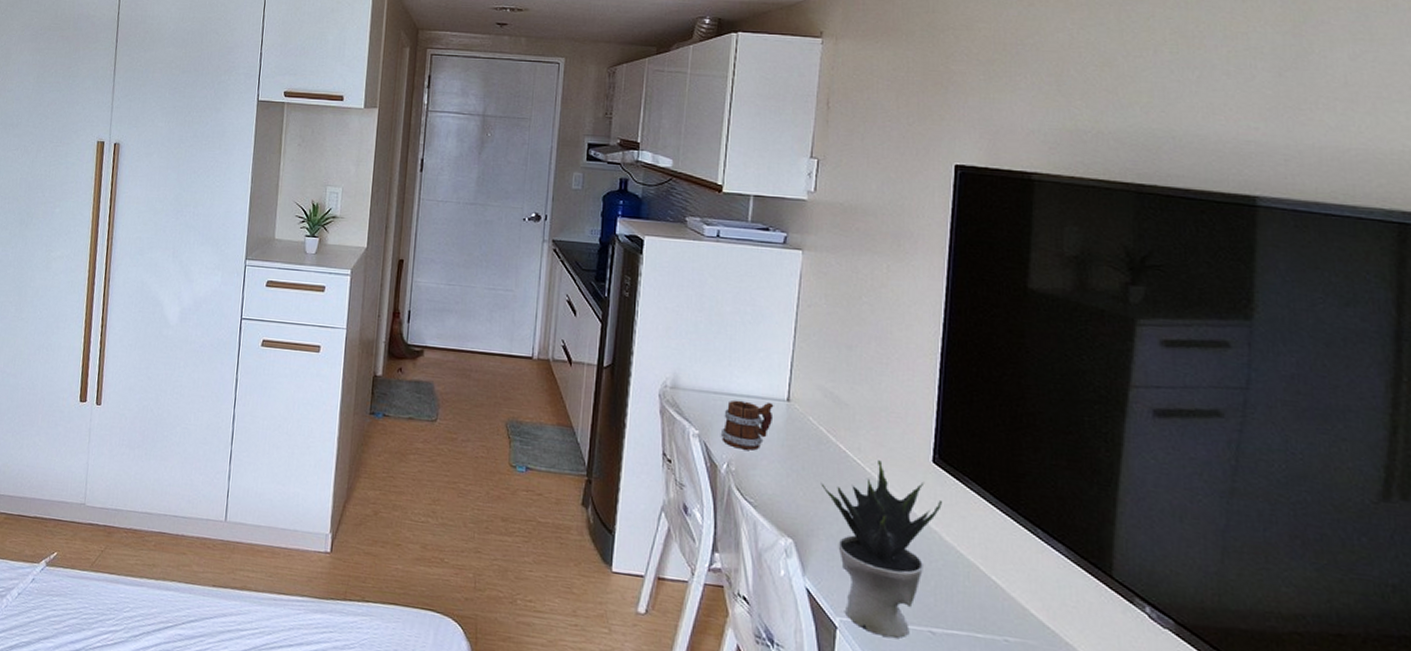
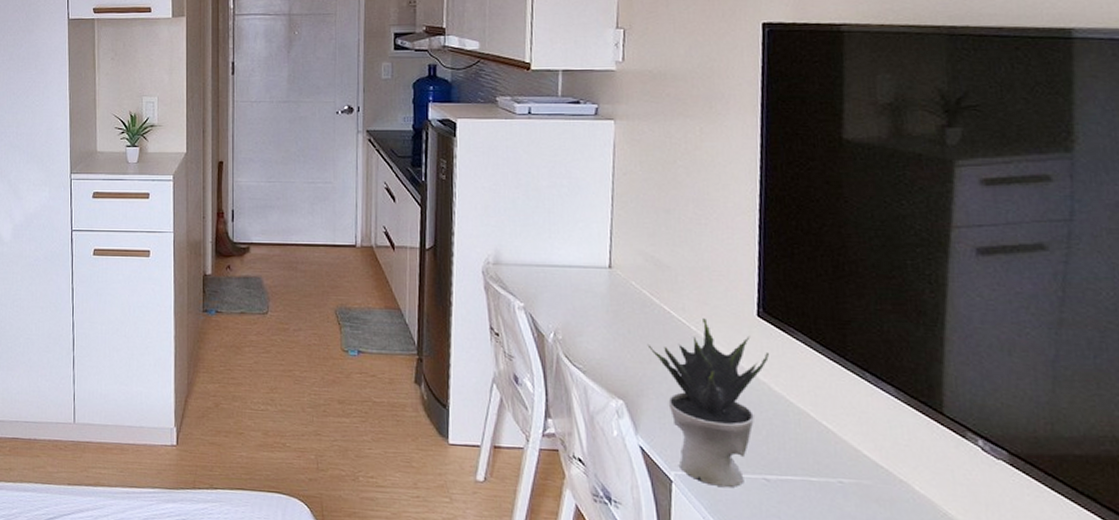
mug: present [720,400,774,451] -> none [545,270,597,318]

